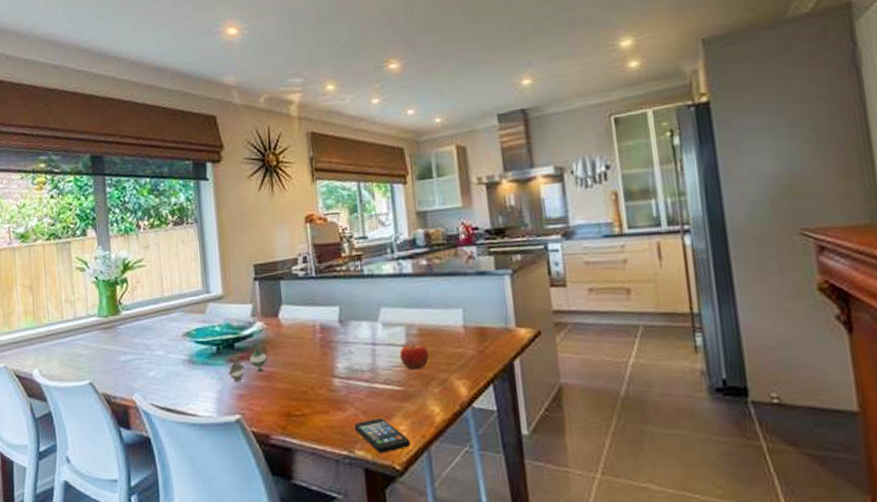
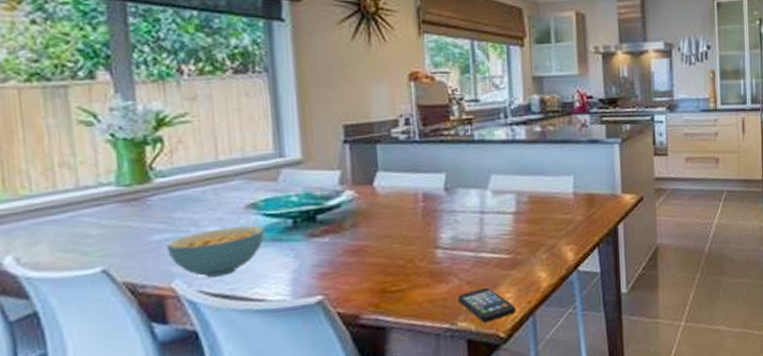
cereal bowl: none [129,351,196,393] -> present [165,226,264,278]
teapot: present [228,346,267,382] -> none [307,217,358,259]
fruit: present [399,342,429,370] -> none [508,209,539,238]

